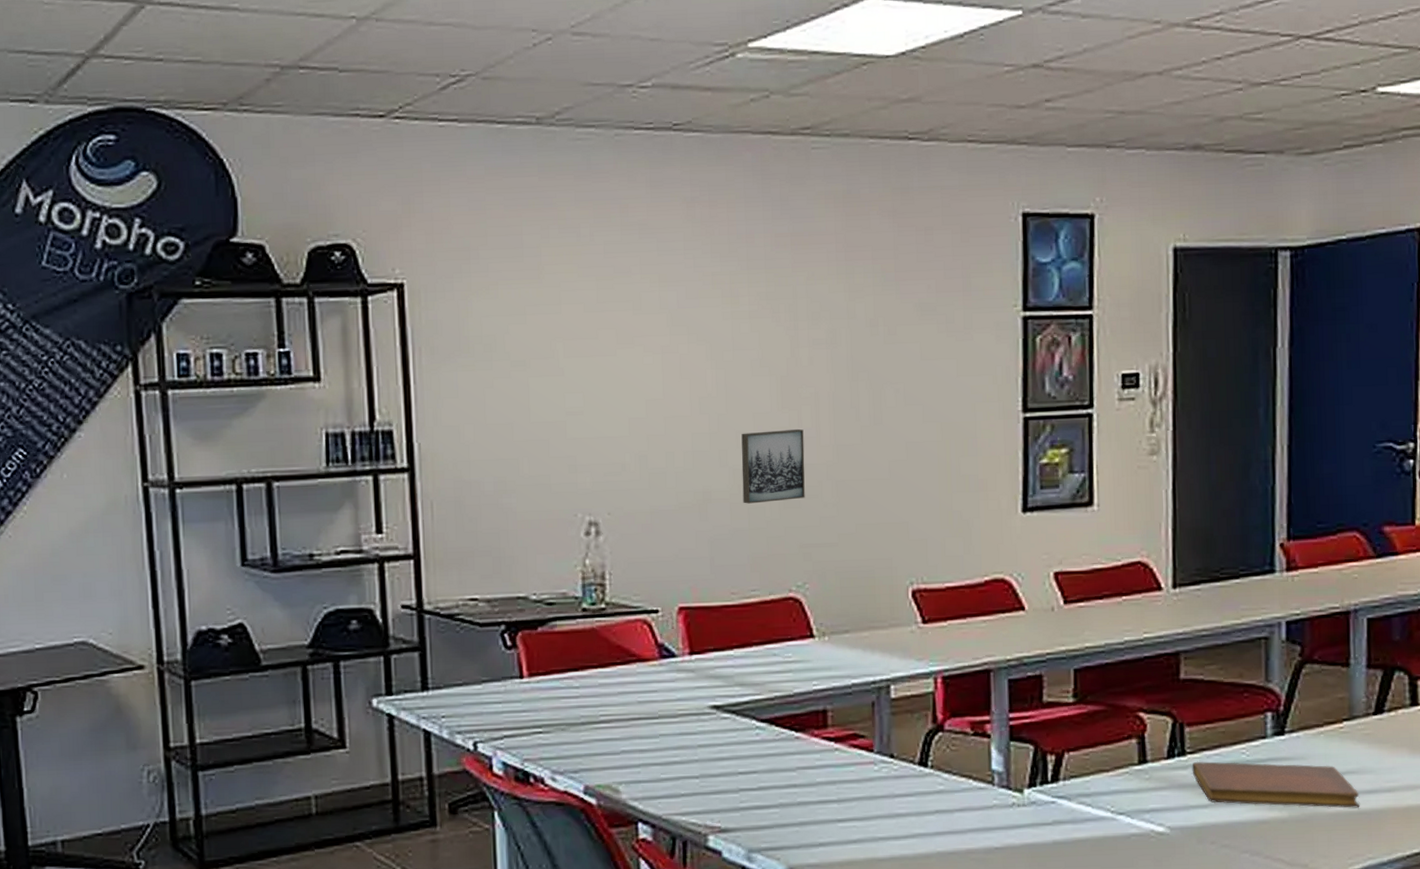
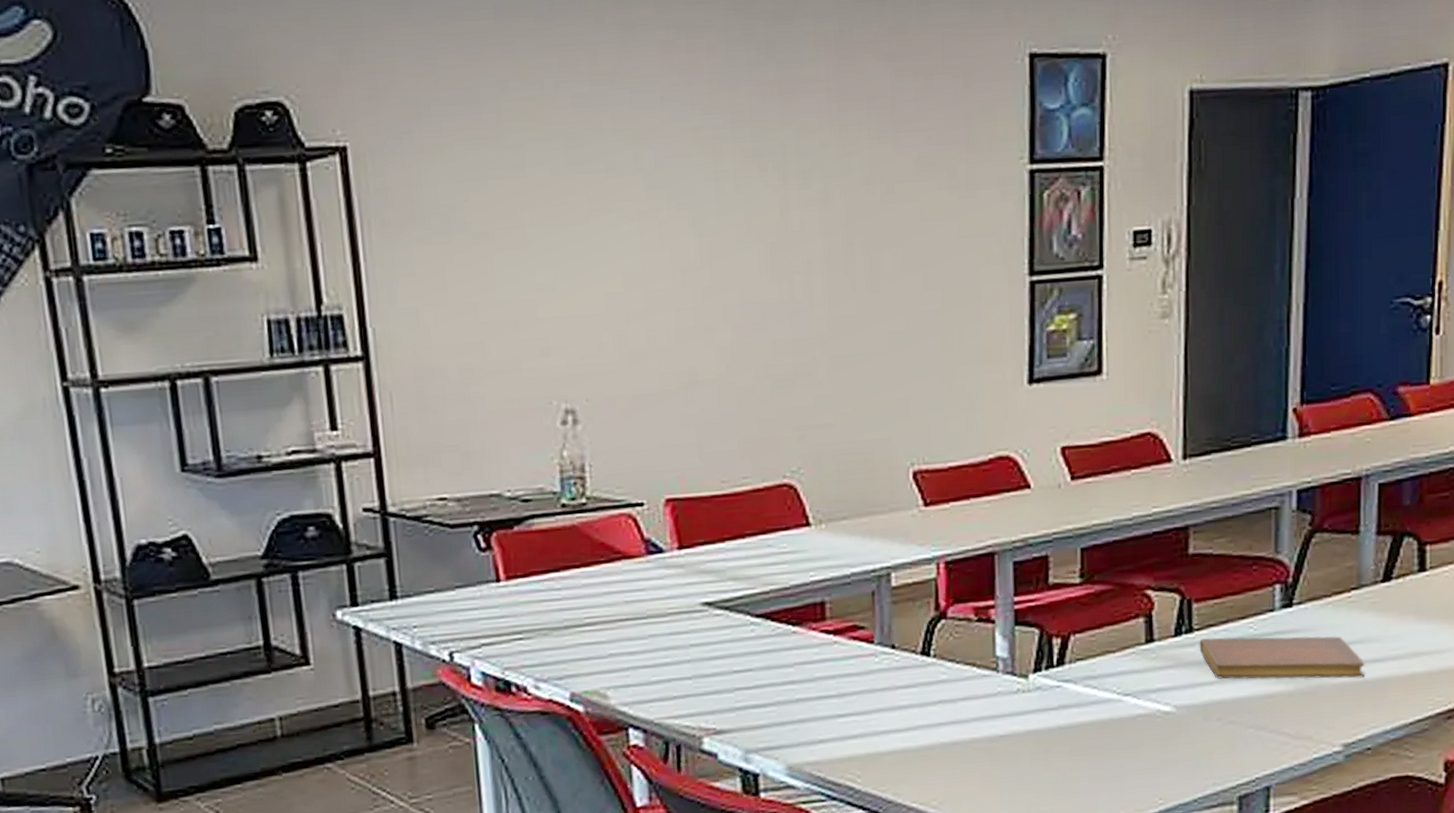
wall art: present [741,428,805,504] -> none [728,300,799,385]

